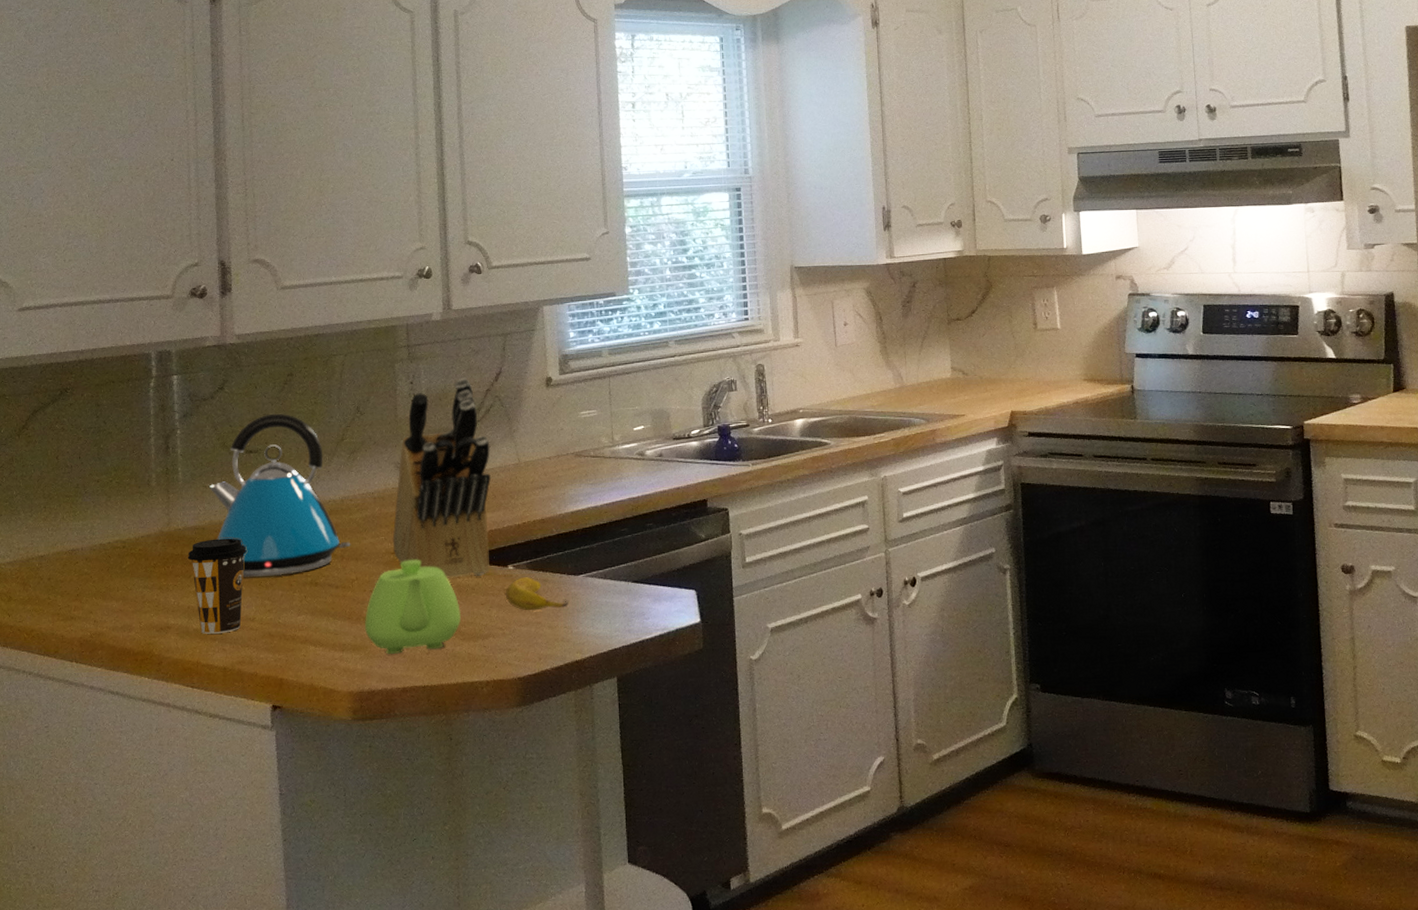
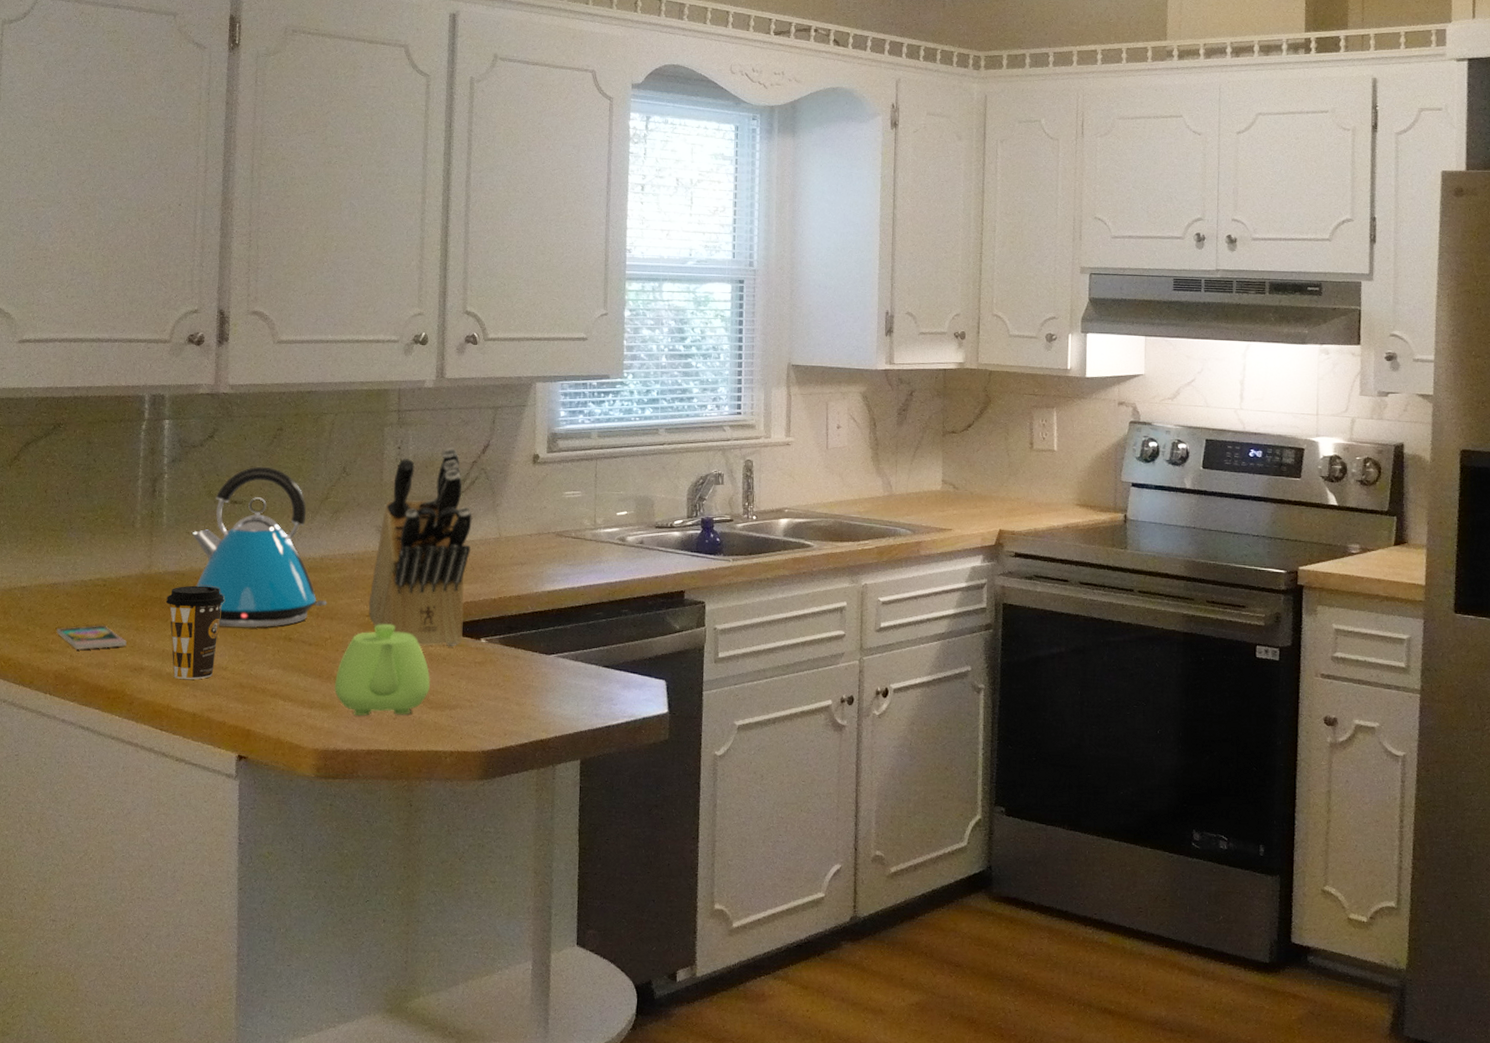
smartphone: none [78,587,151,614] -> present [56,625,127,650]
banana: present [505,577,570,611] -> none [475,652,539,686]

